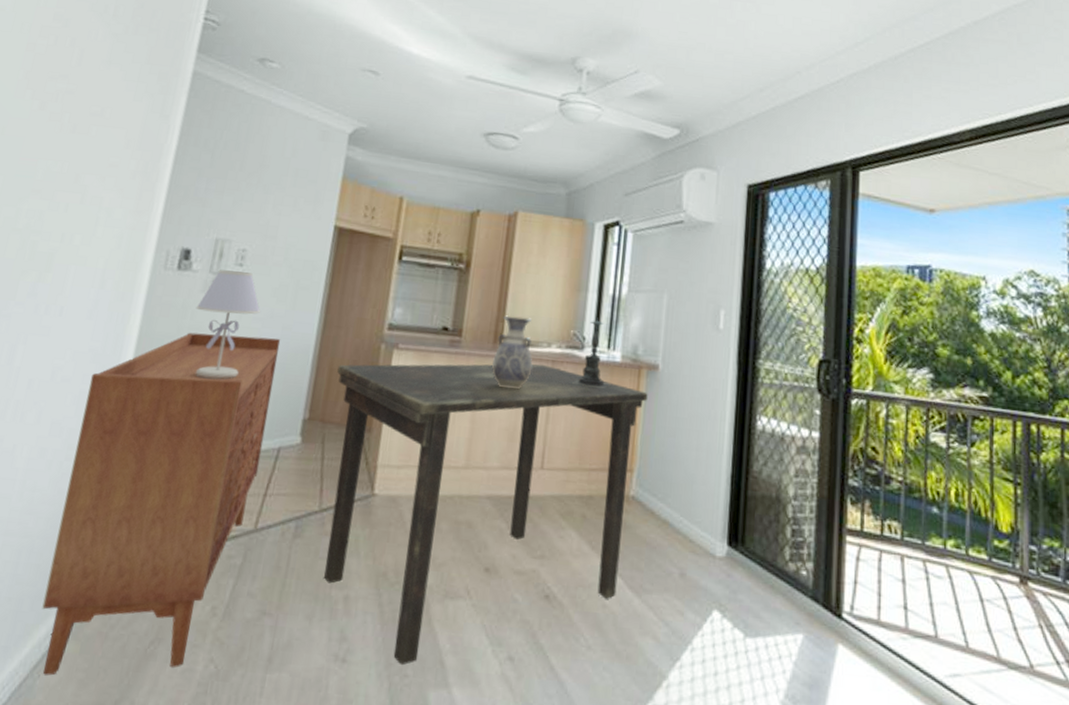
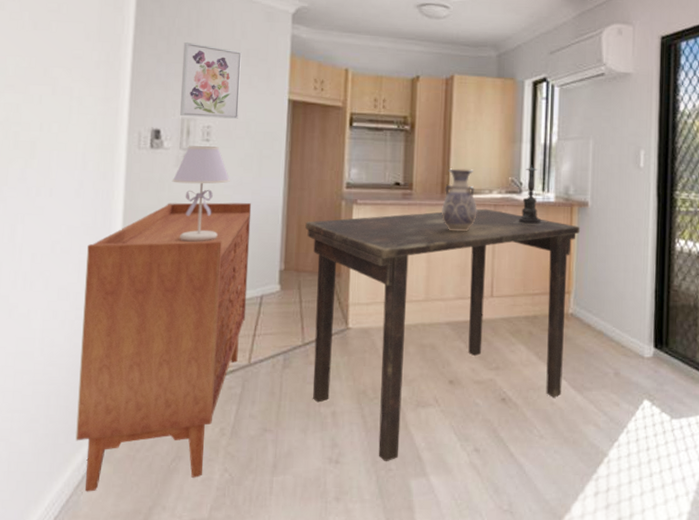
wall art: none [214,157,290,244] -> present [179,42,242,119]

